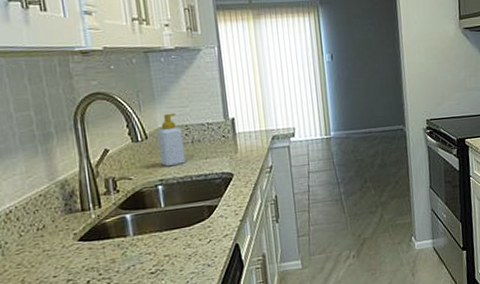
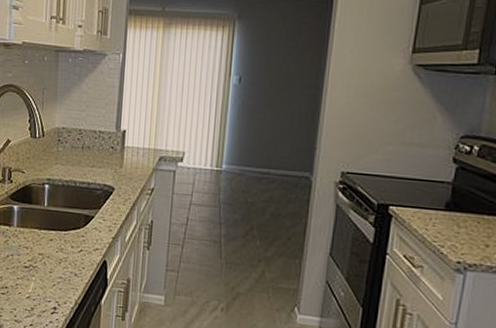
soap bottle: present [157,112,186,167] -> none [51,115,75,168]

